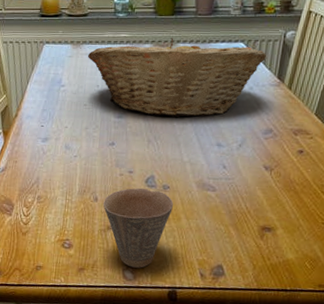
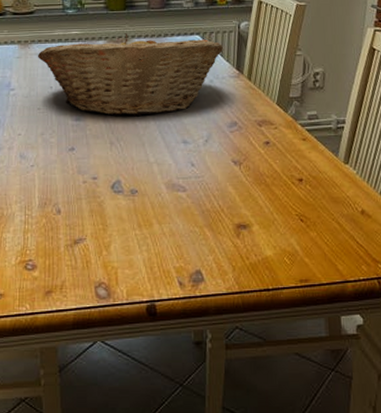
cup: present [103,188,173,268] -> none [67,194,143,284]

